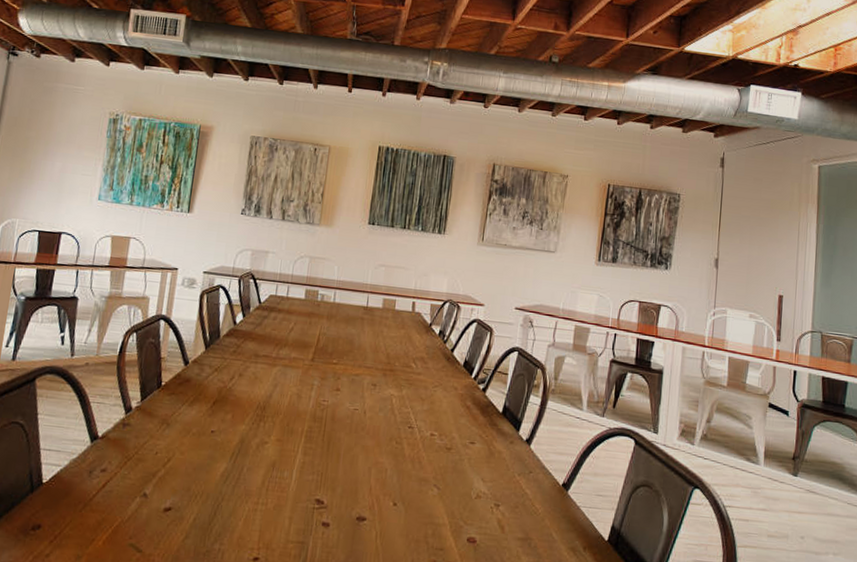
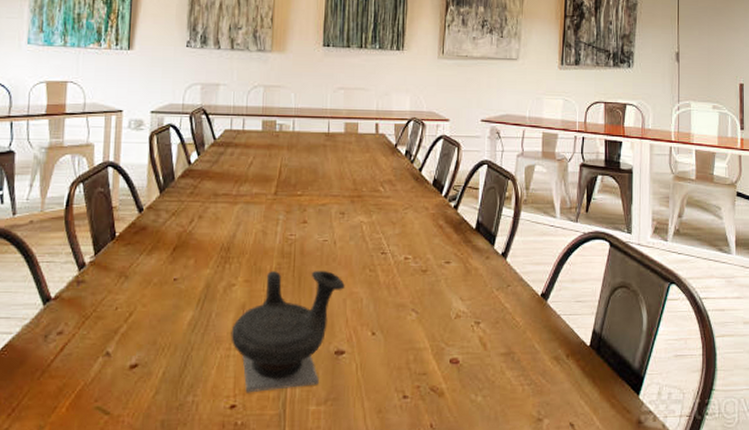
teapot: none [259,433,371,548] -> present [231,270,345,393]

